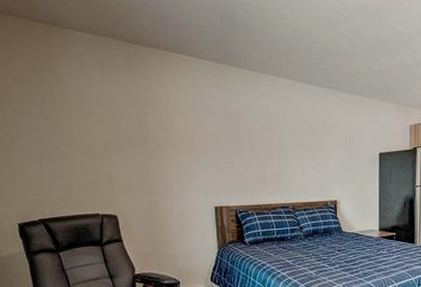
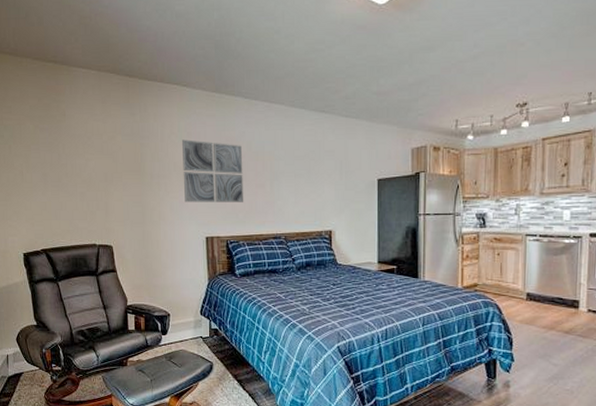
wall art: none [187,110,253,173] -> present [181,139,244,202]

